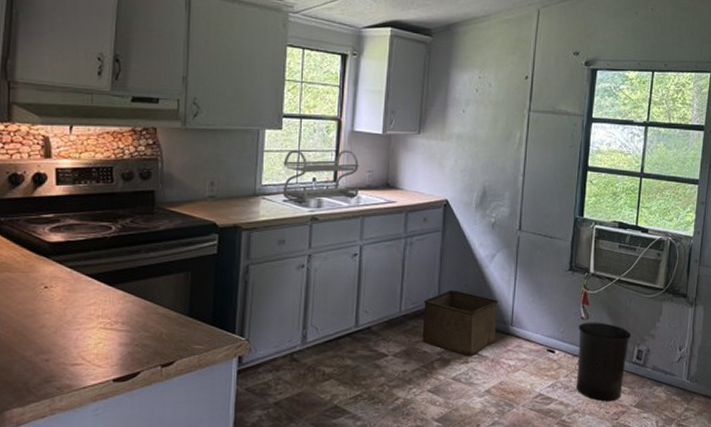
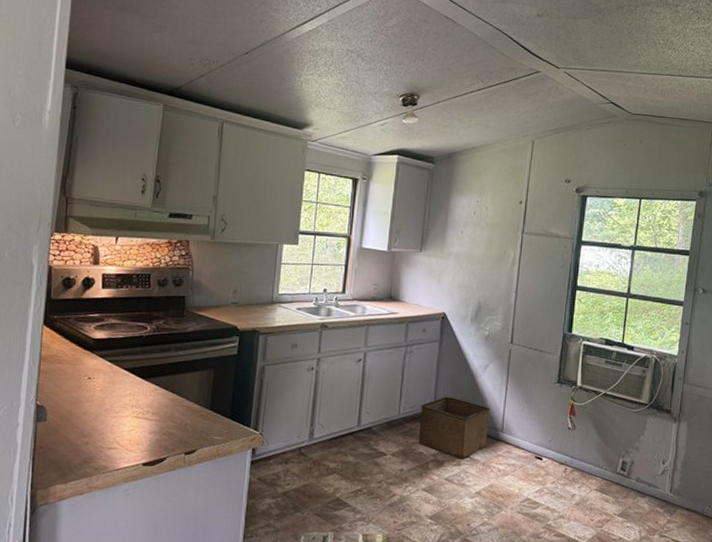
dish rack: present [282,150,360,203] -> none [296,263,366,311]
waste bin: present [576,322,632,402] -> none [562,432,616,509]

